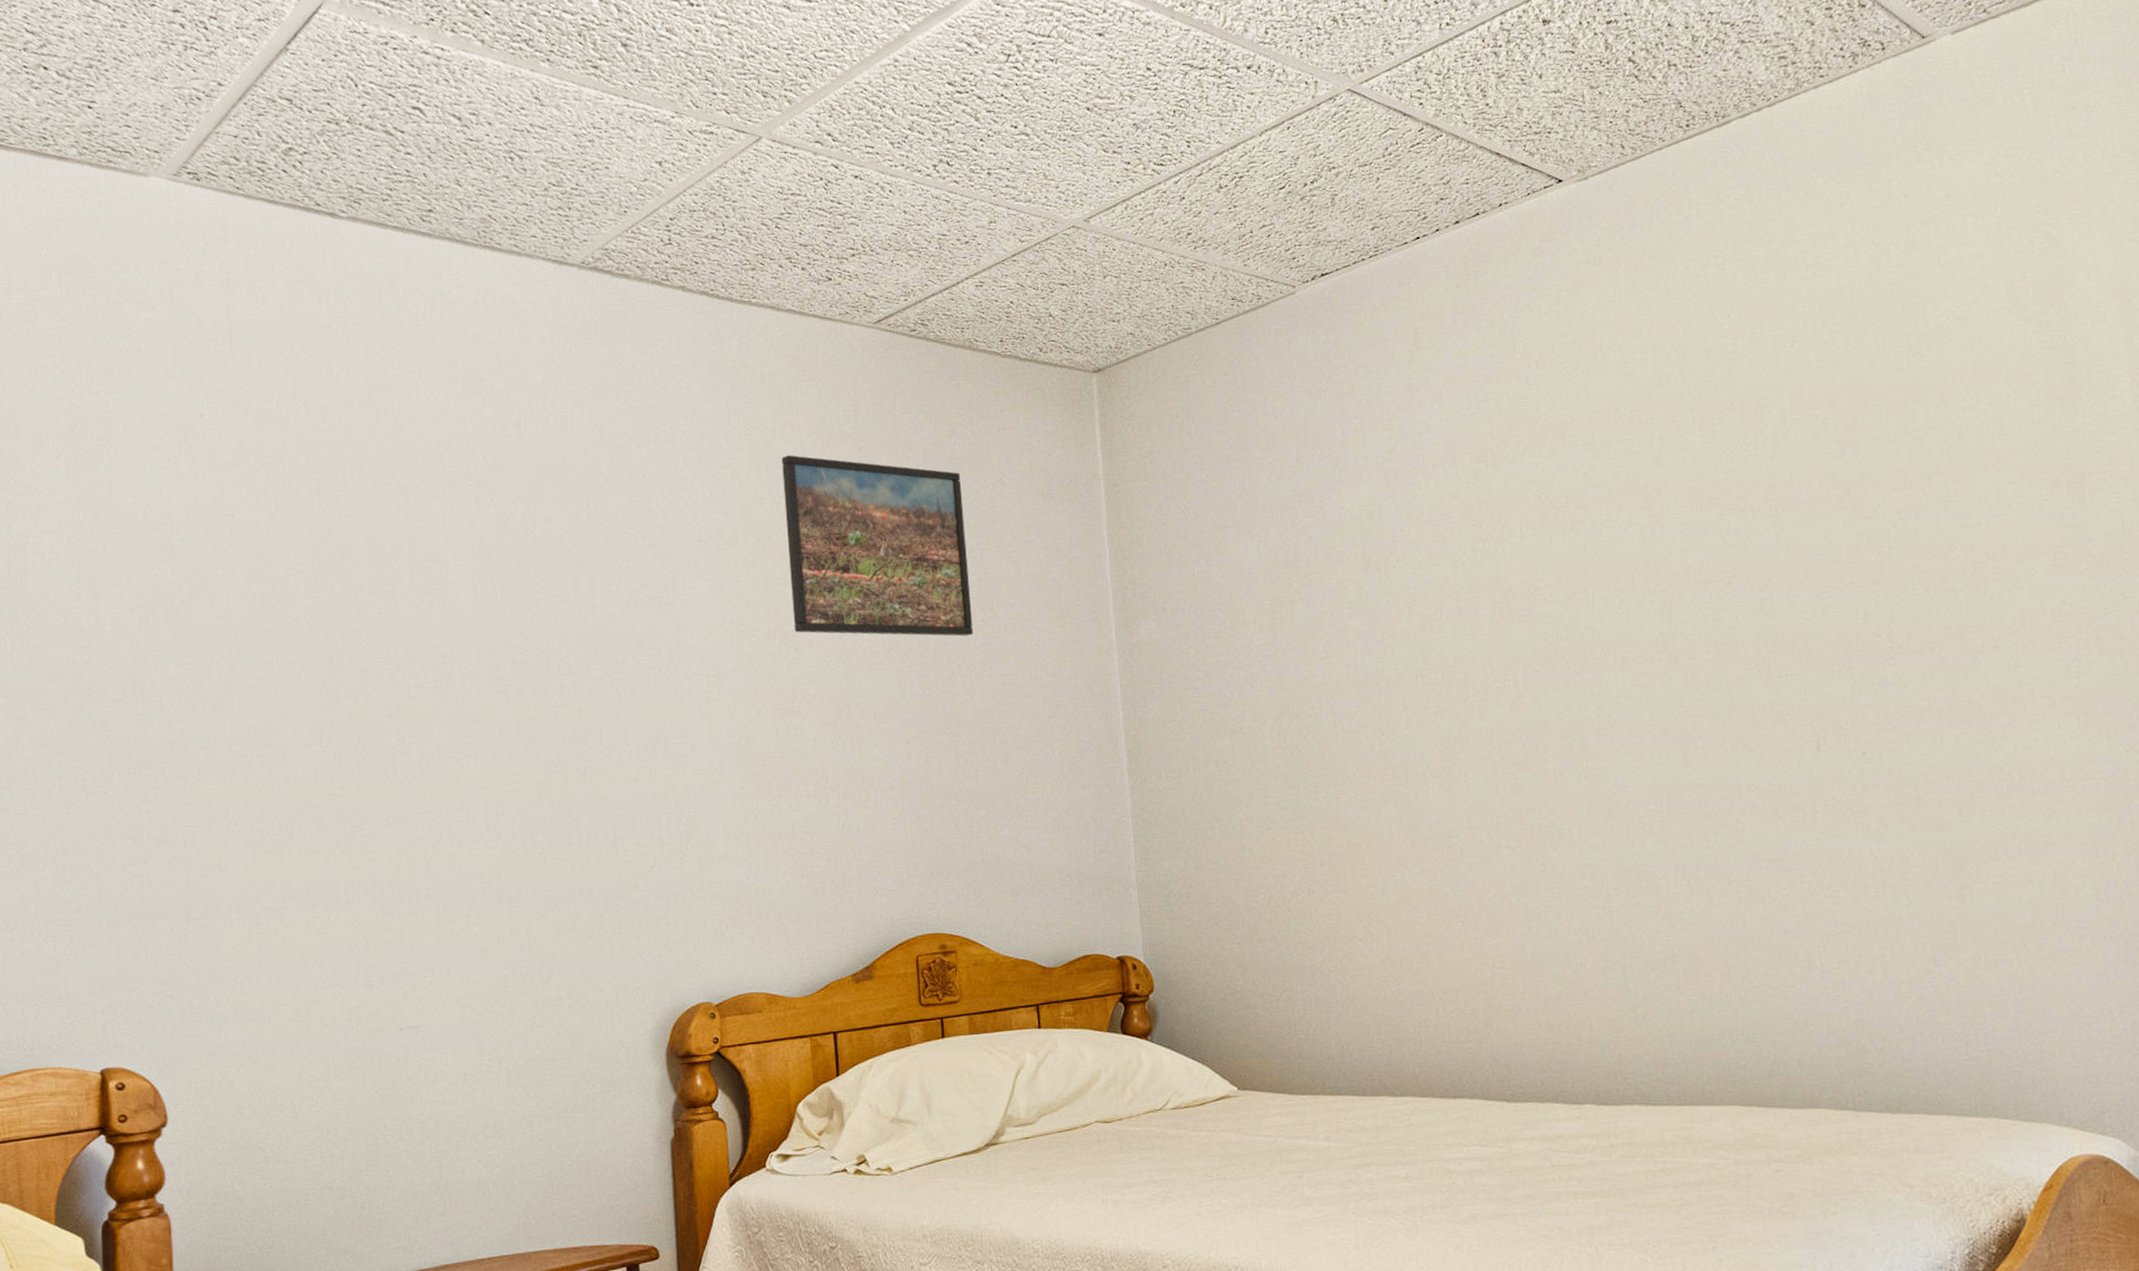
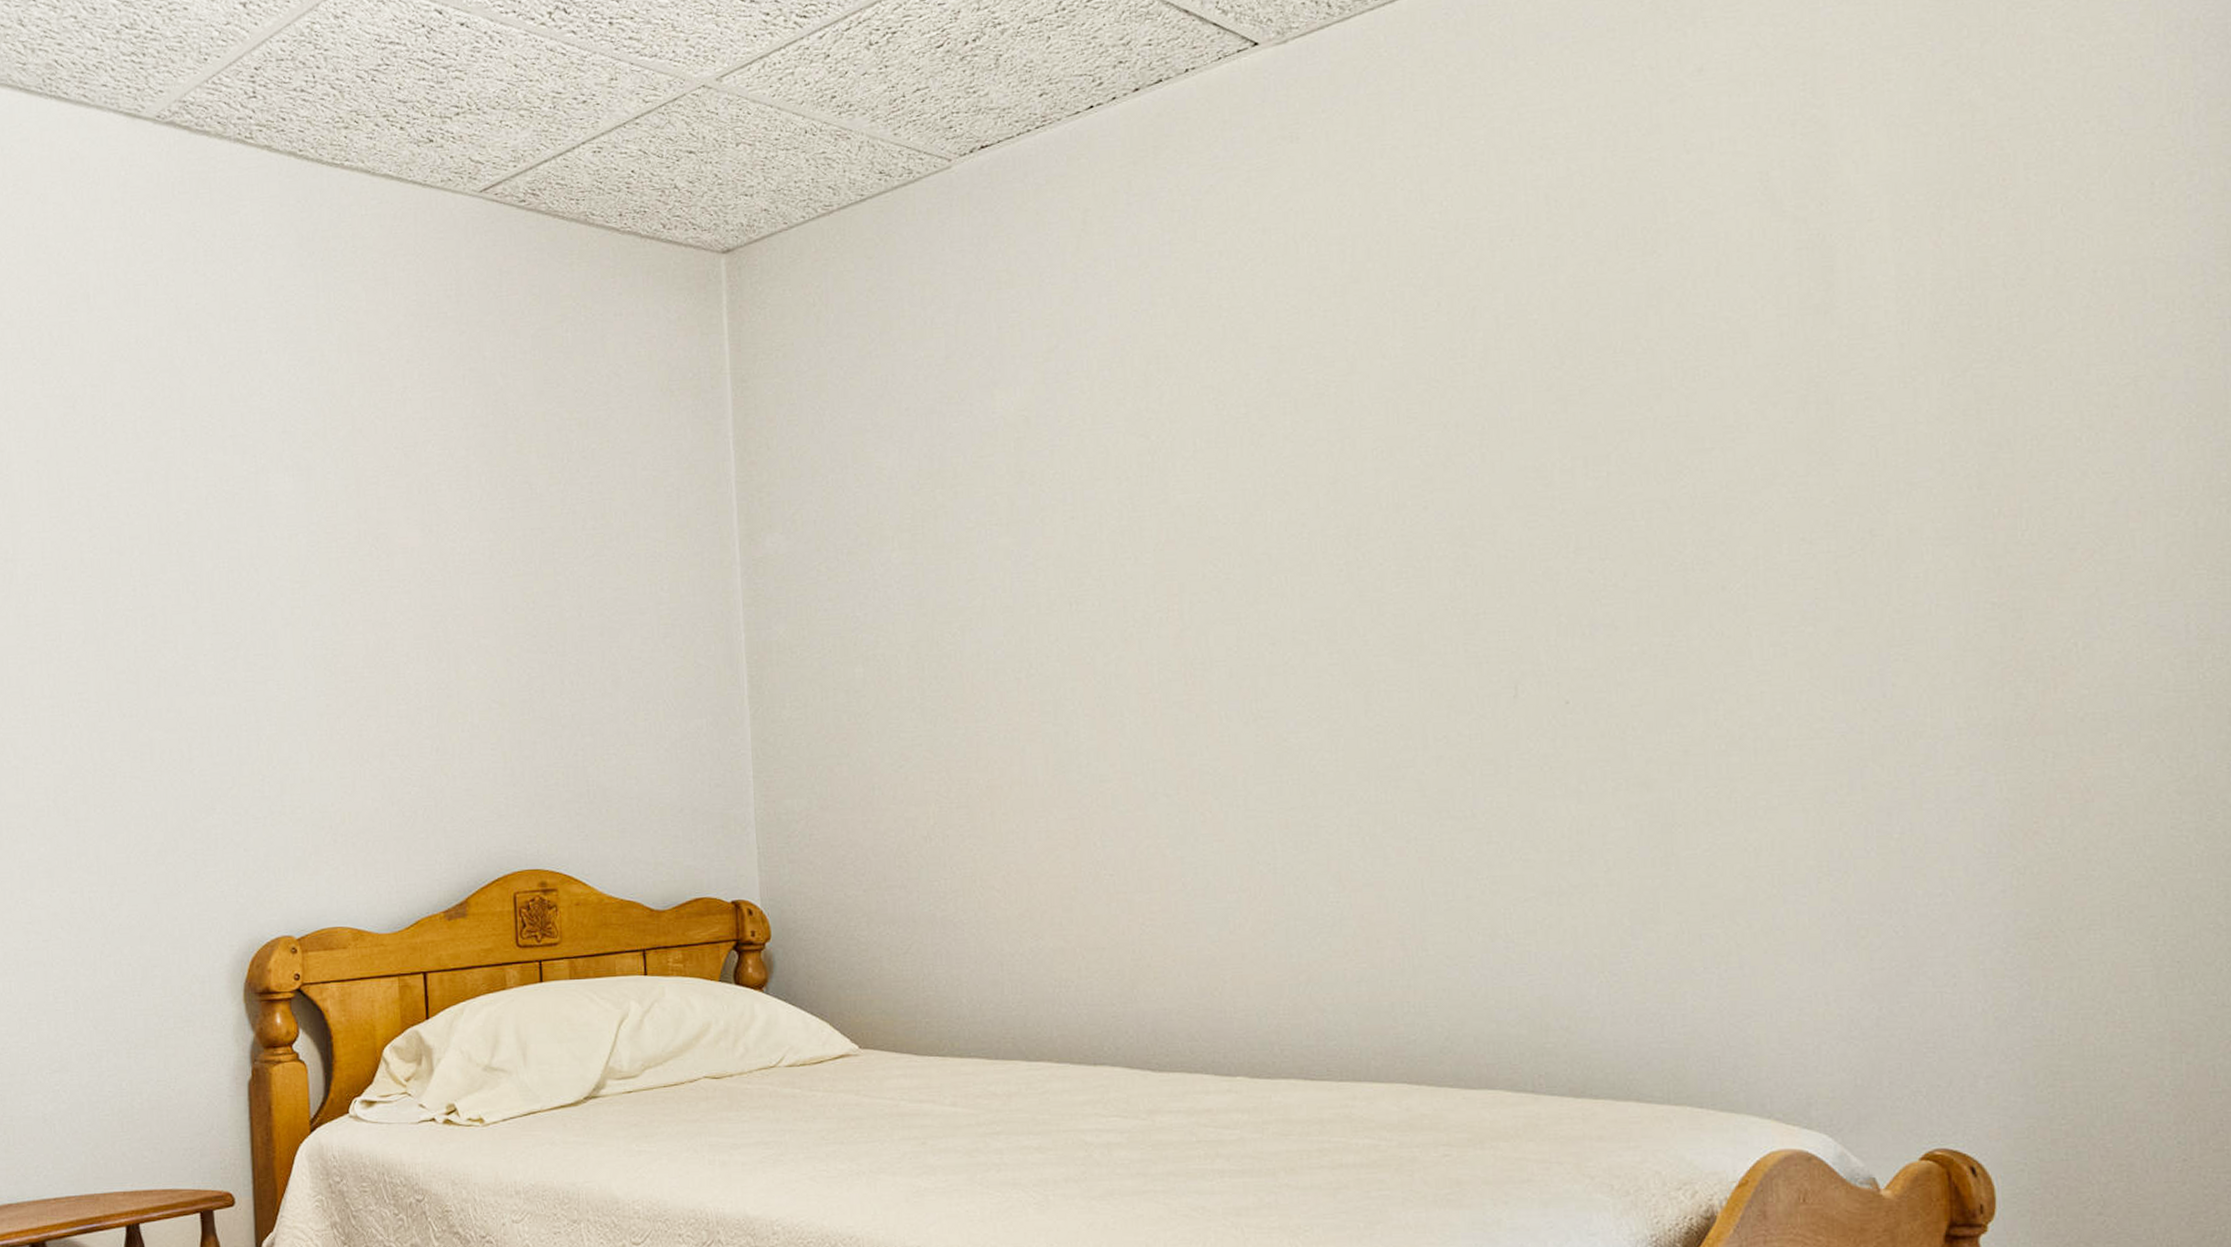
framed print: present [782,455,974,637] -> none [375,338,583,546]

